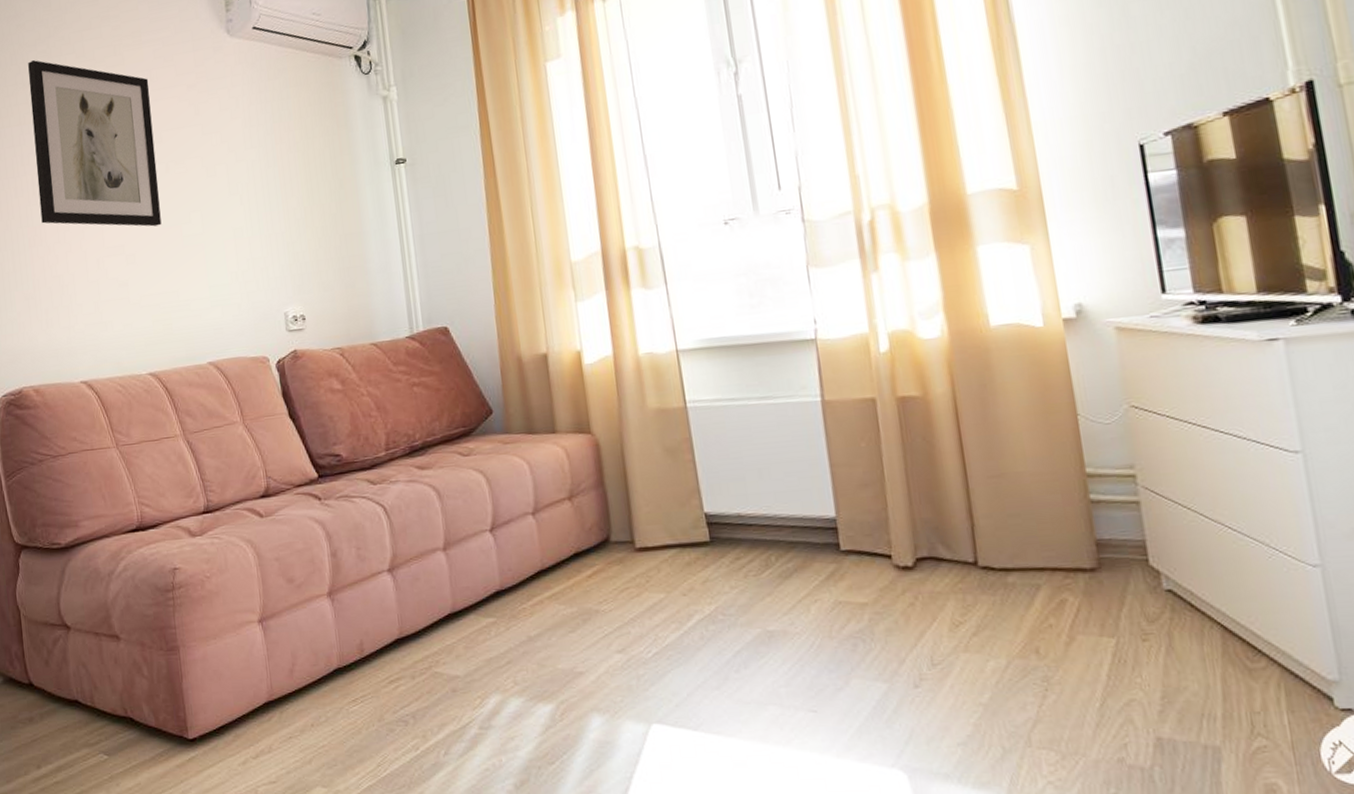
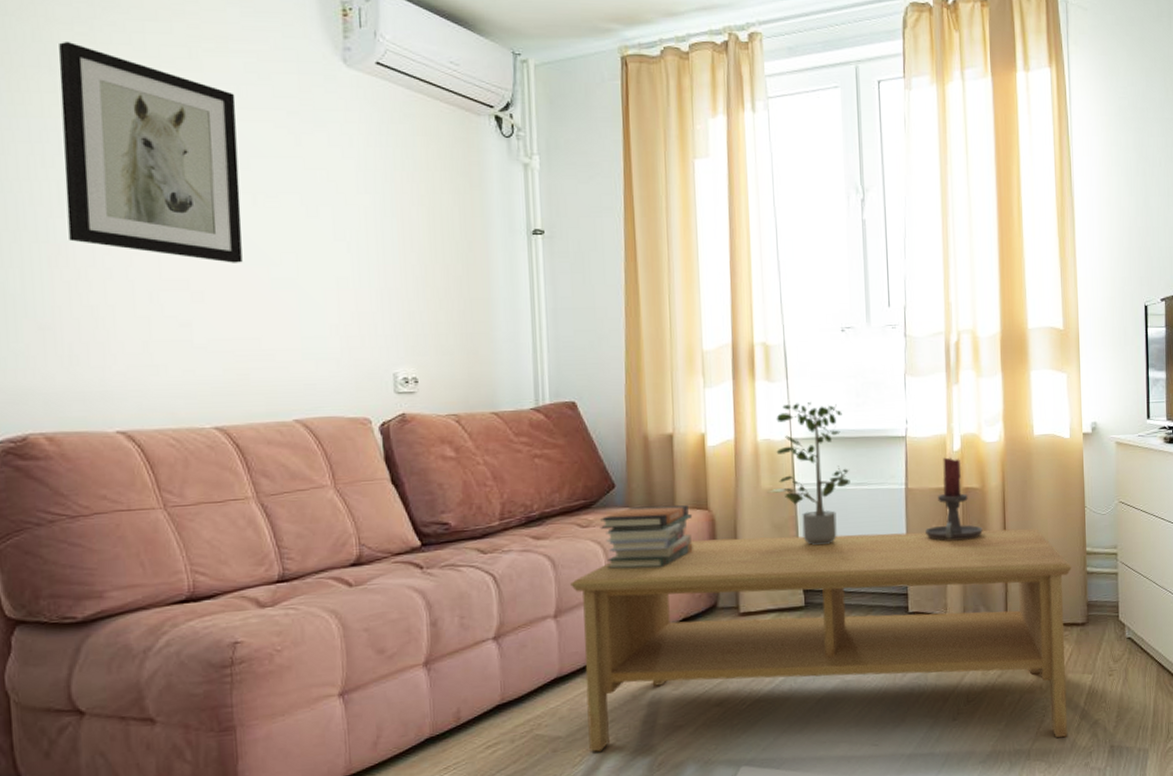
coffee table: none [457,445,1085,721] -> present [570,528,1072,752]
book stack: none [480,429,579,500] -> present [599,505,693,569]
potted plant: none [655,306,752,471] -> present [767,401,851,546]
candle holder: none [852,360,931,463] -> present [925,457,983,541]

